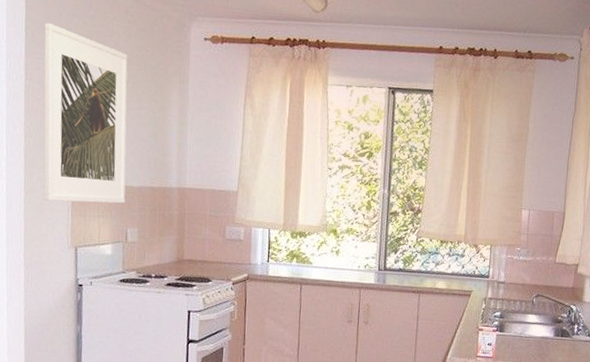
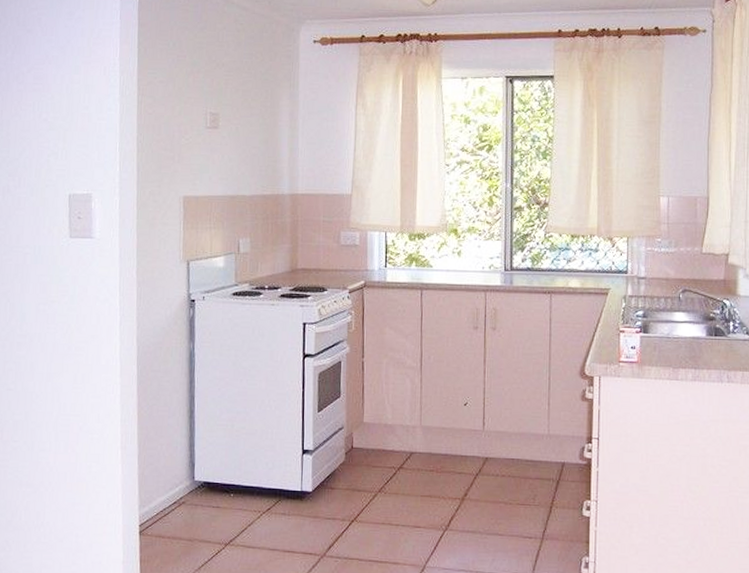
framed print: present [43,22,128,204] -> none [155,37,238,216]

